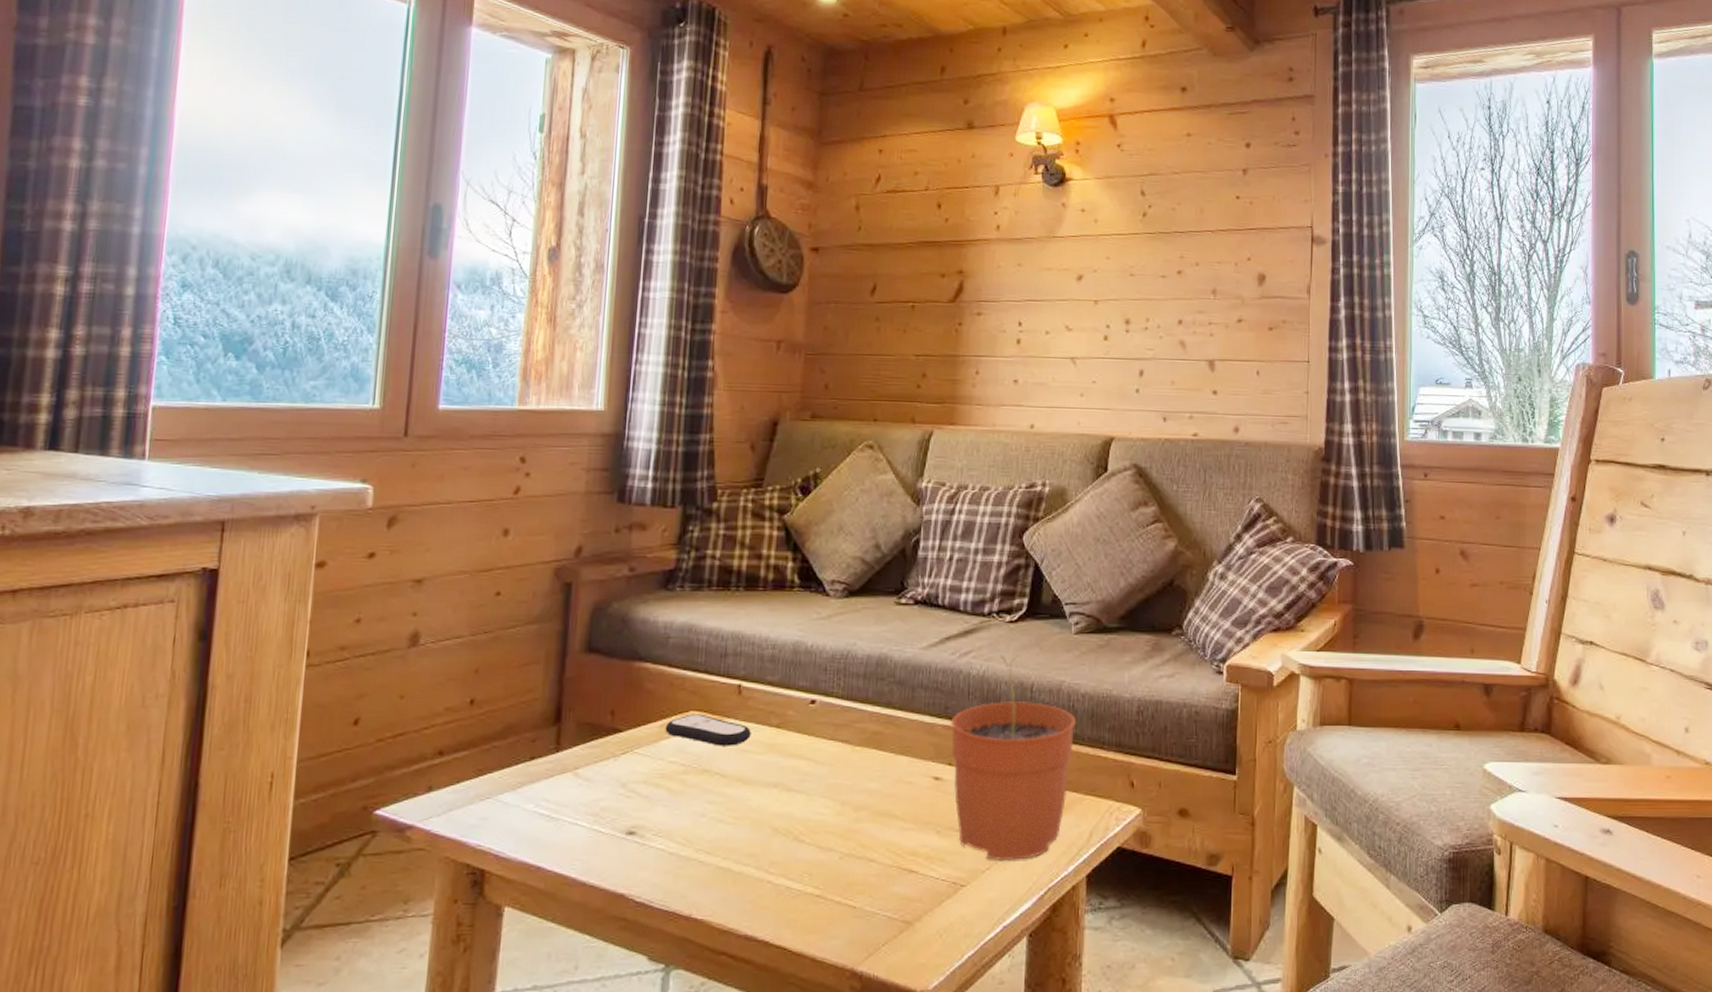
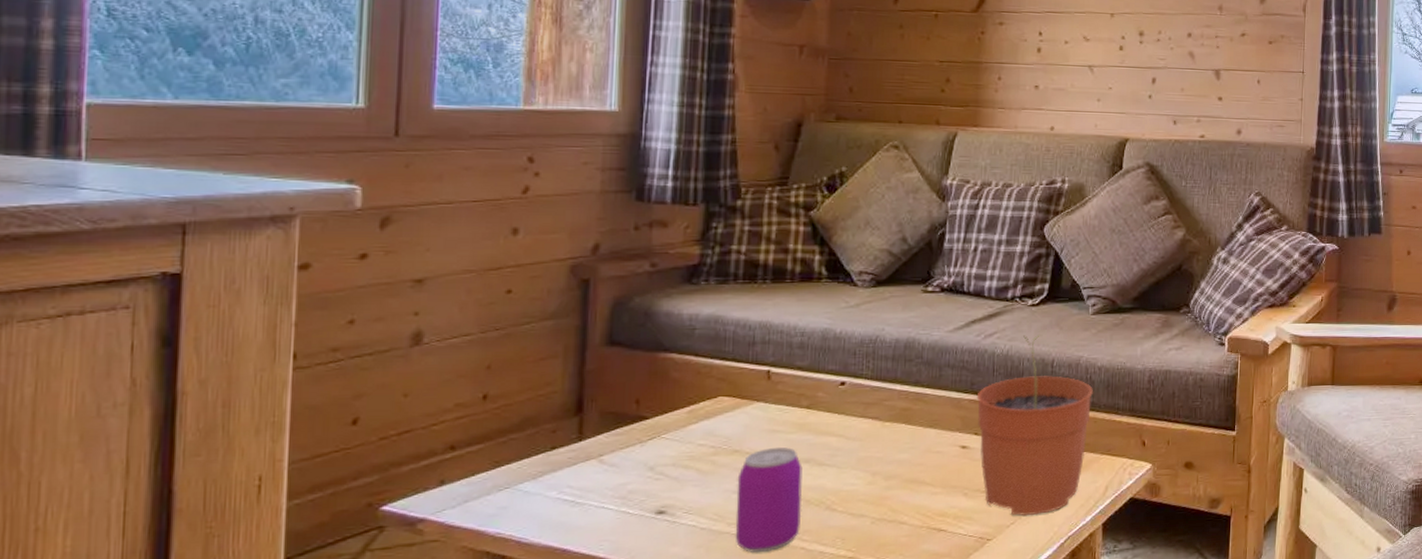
remote control: present [665,714,751,746] -> none [693,399,781,428]
beverage can: none [702,769,771,884] -> present [735,447,803,554]

